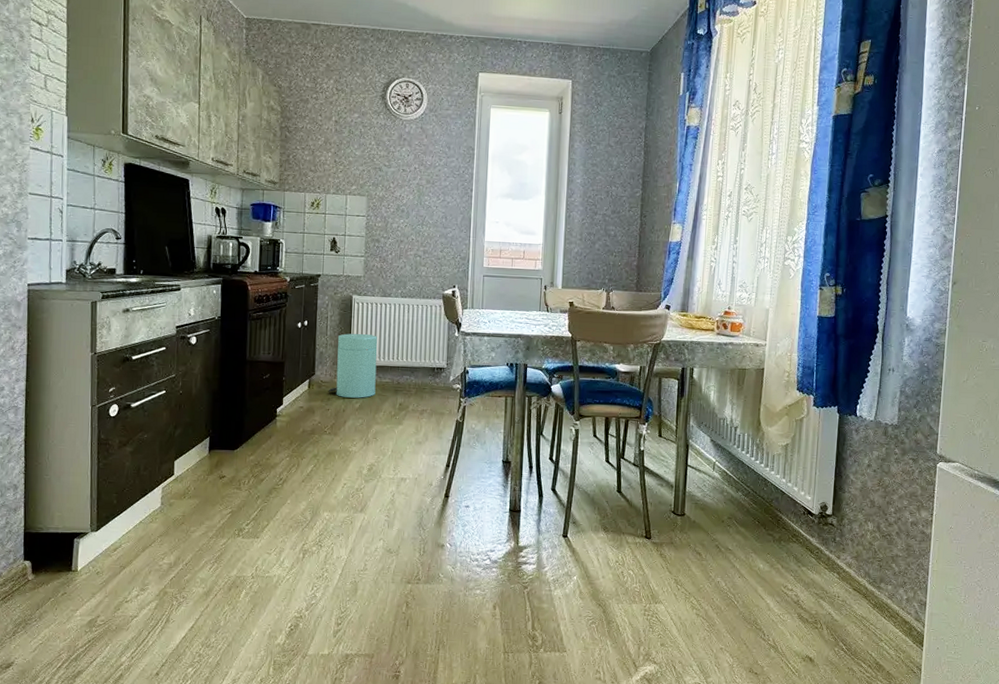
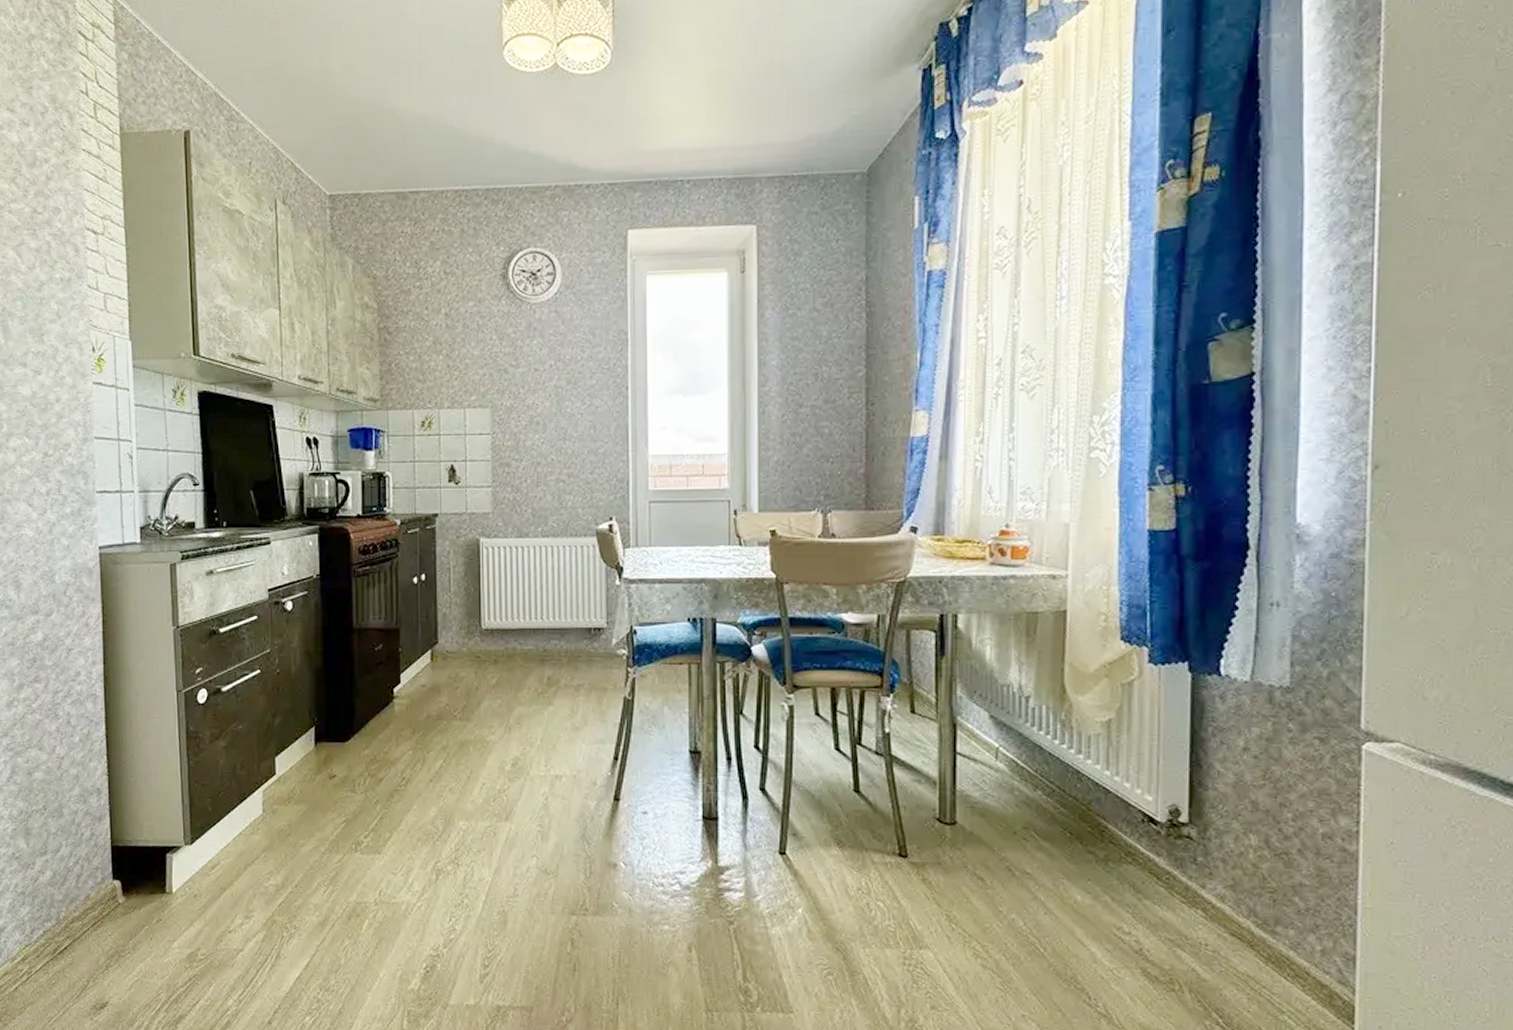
trash can: present [328,333,378,398] -> none [455,588,516,672]

